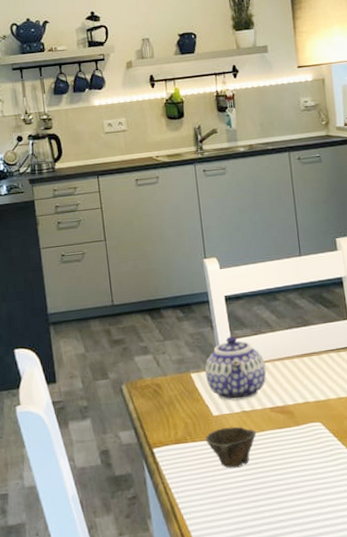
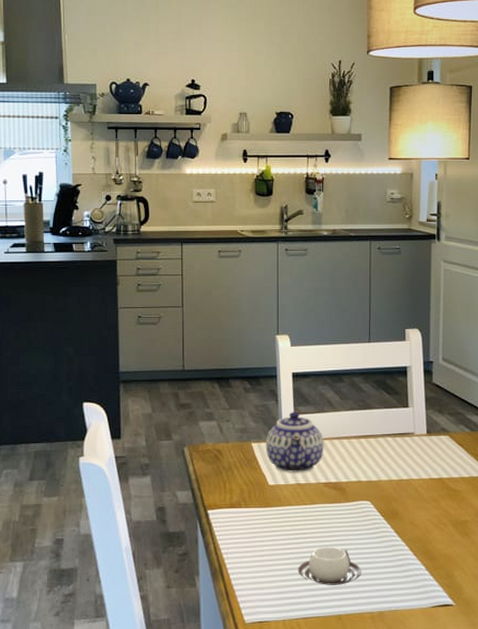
cup: present [205,426,257,468] -> none [259,497,308,536]
cup: none [253,474,321,517] -> present [297,547,362,585]

